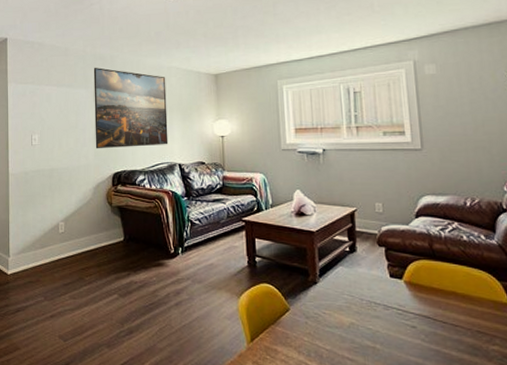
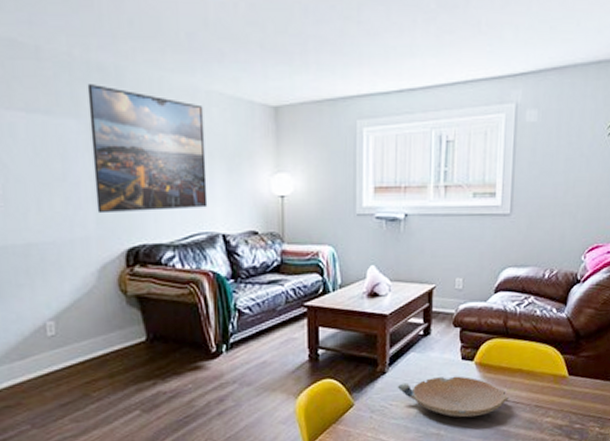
bowl: none [328,292,446,335] -> present [397,376,509,418]

